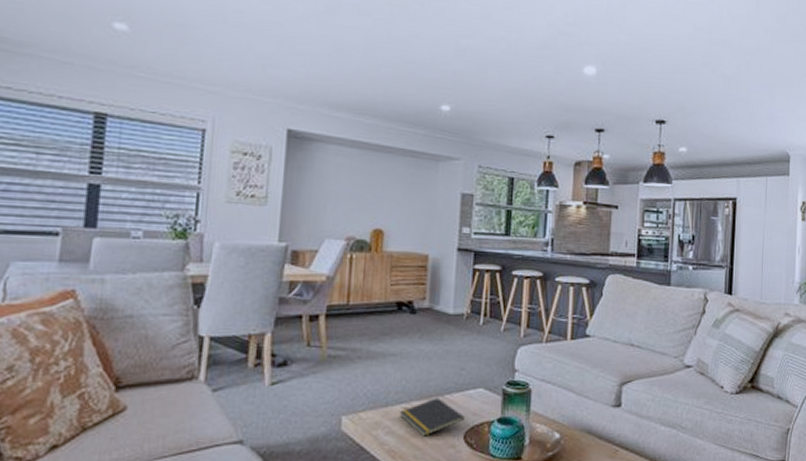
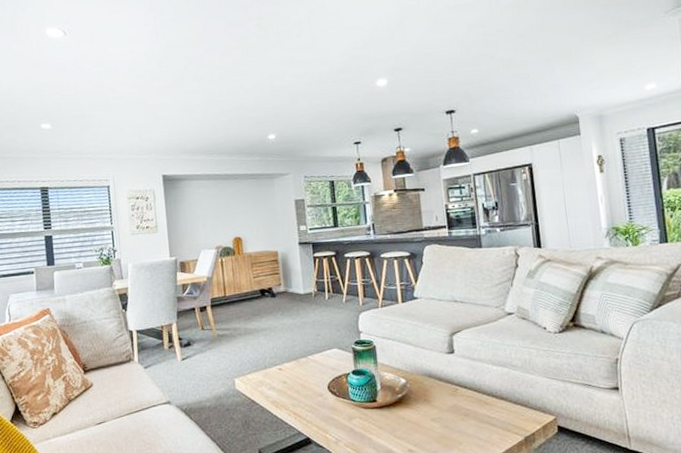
notepad: present [399,397,465,437] -> none [275,359,326,389]

